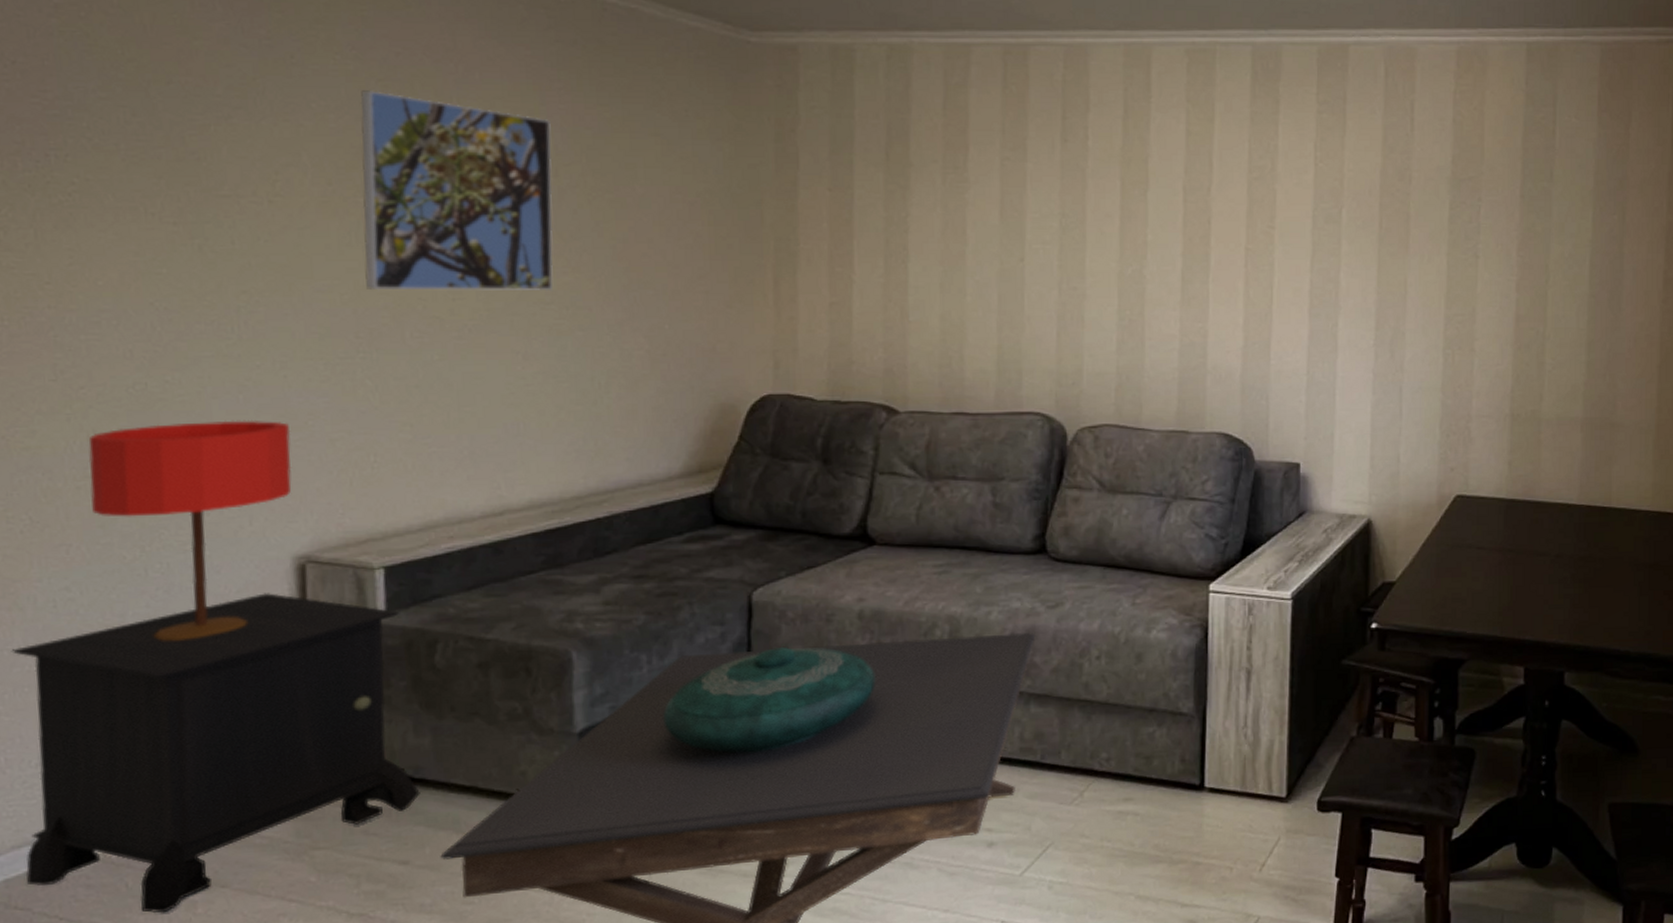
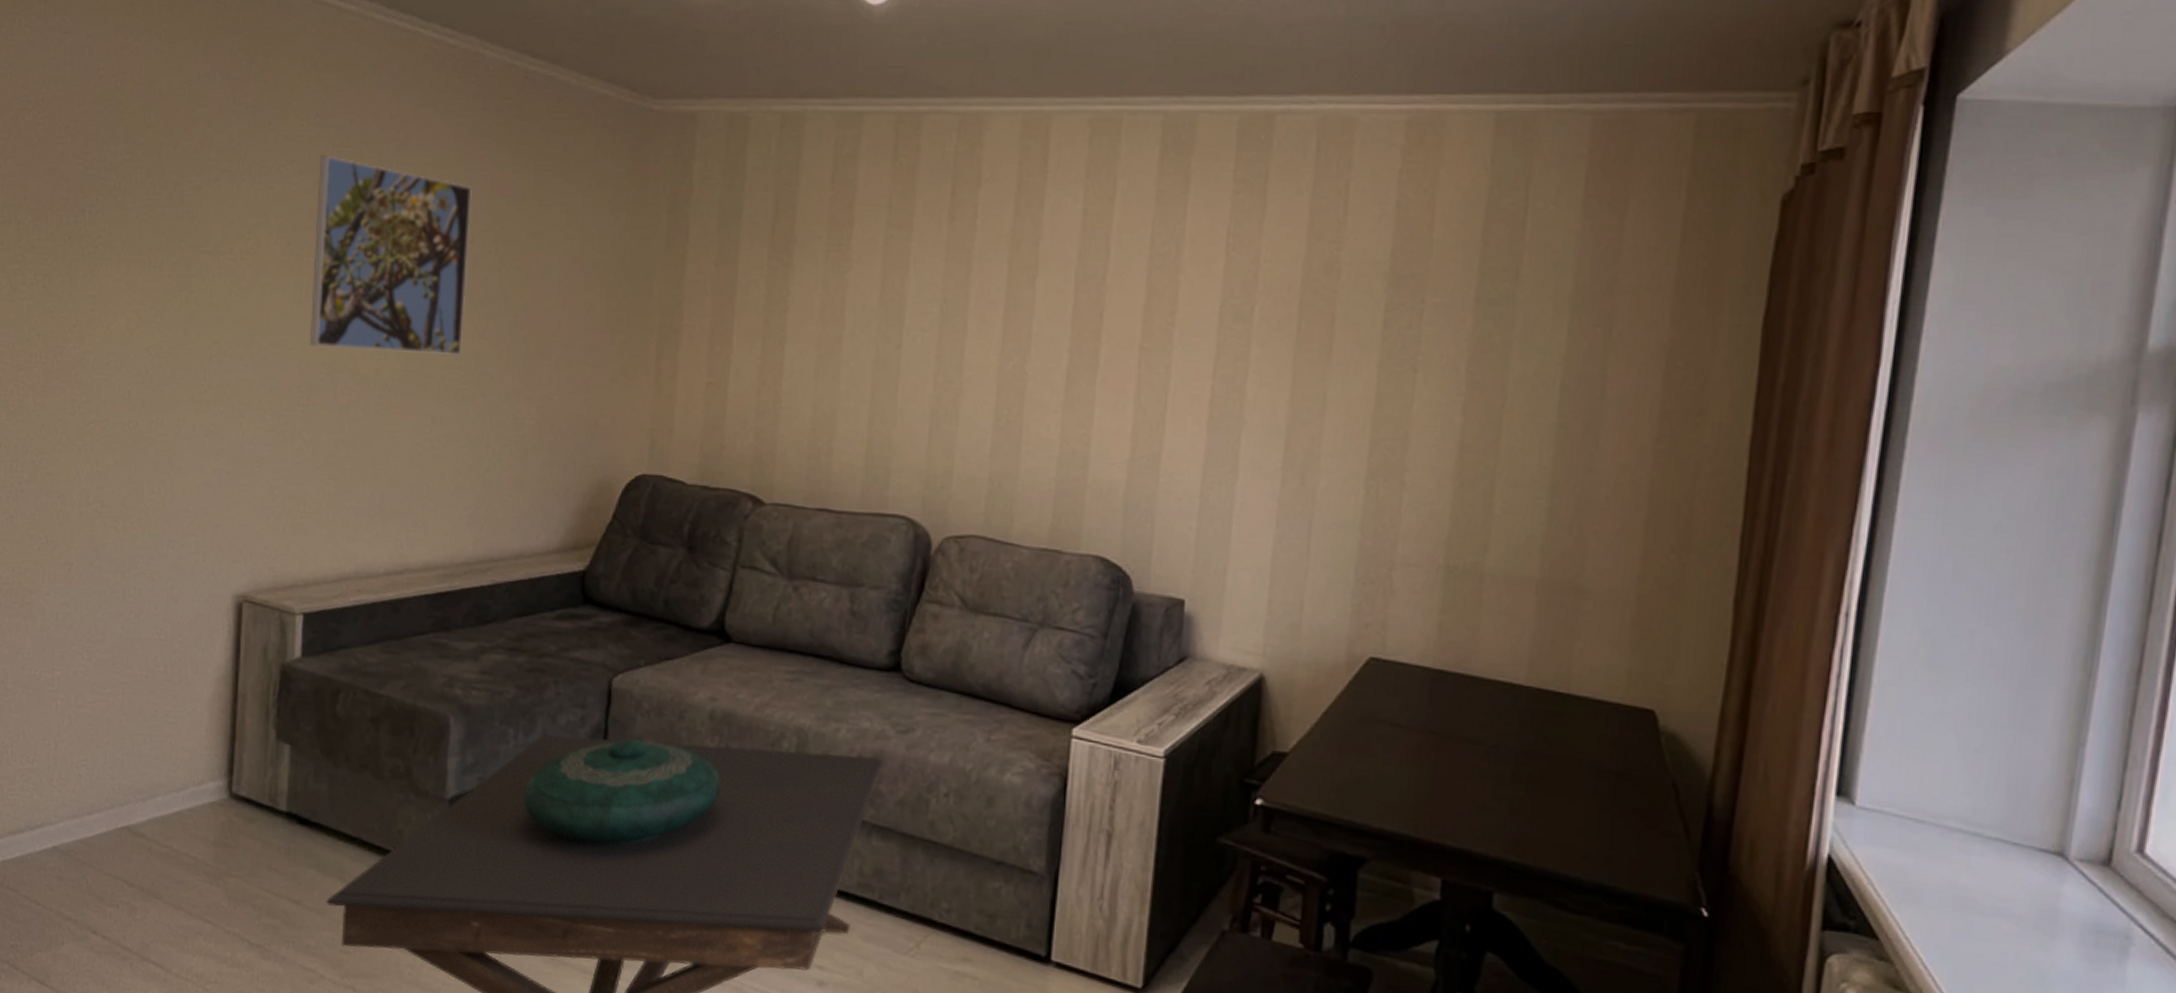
nightstand: present [11,593,420,913] -> none [17,626,315,914]
table lamp: present [88,420,292,641] -> none [90,460,241,663]

